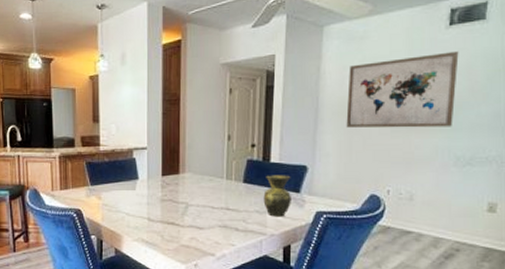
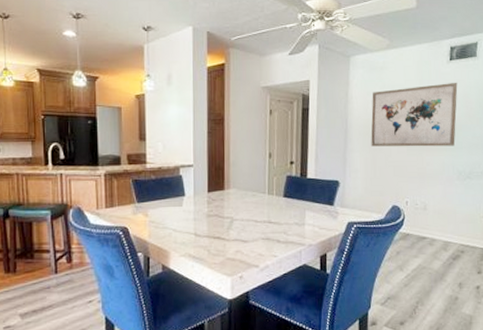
vase: present [263,175,291,217] -> none [302,189,326,228]

